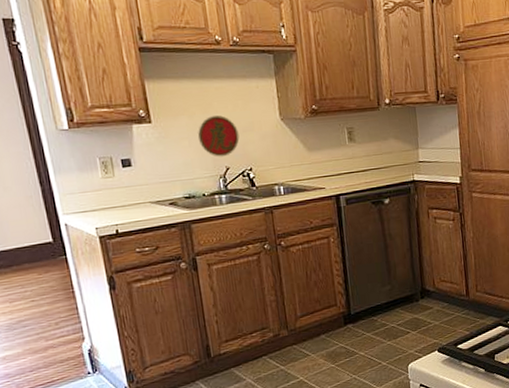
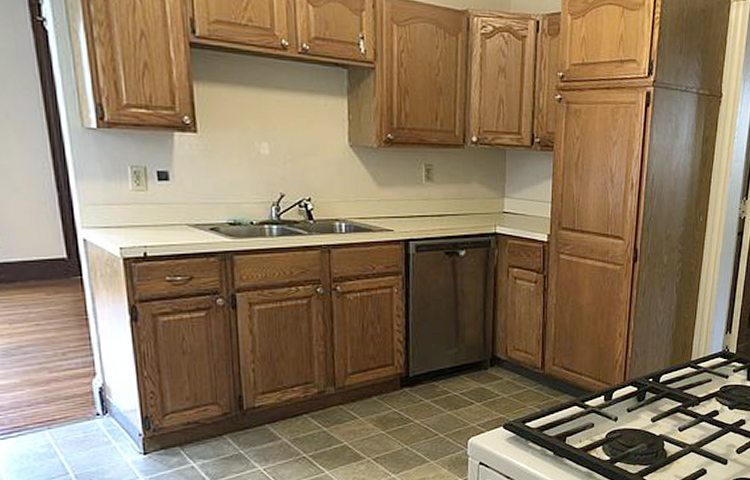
decorative plate: present [198,115,240,157] -> none [251,133,299,182]

